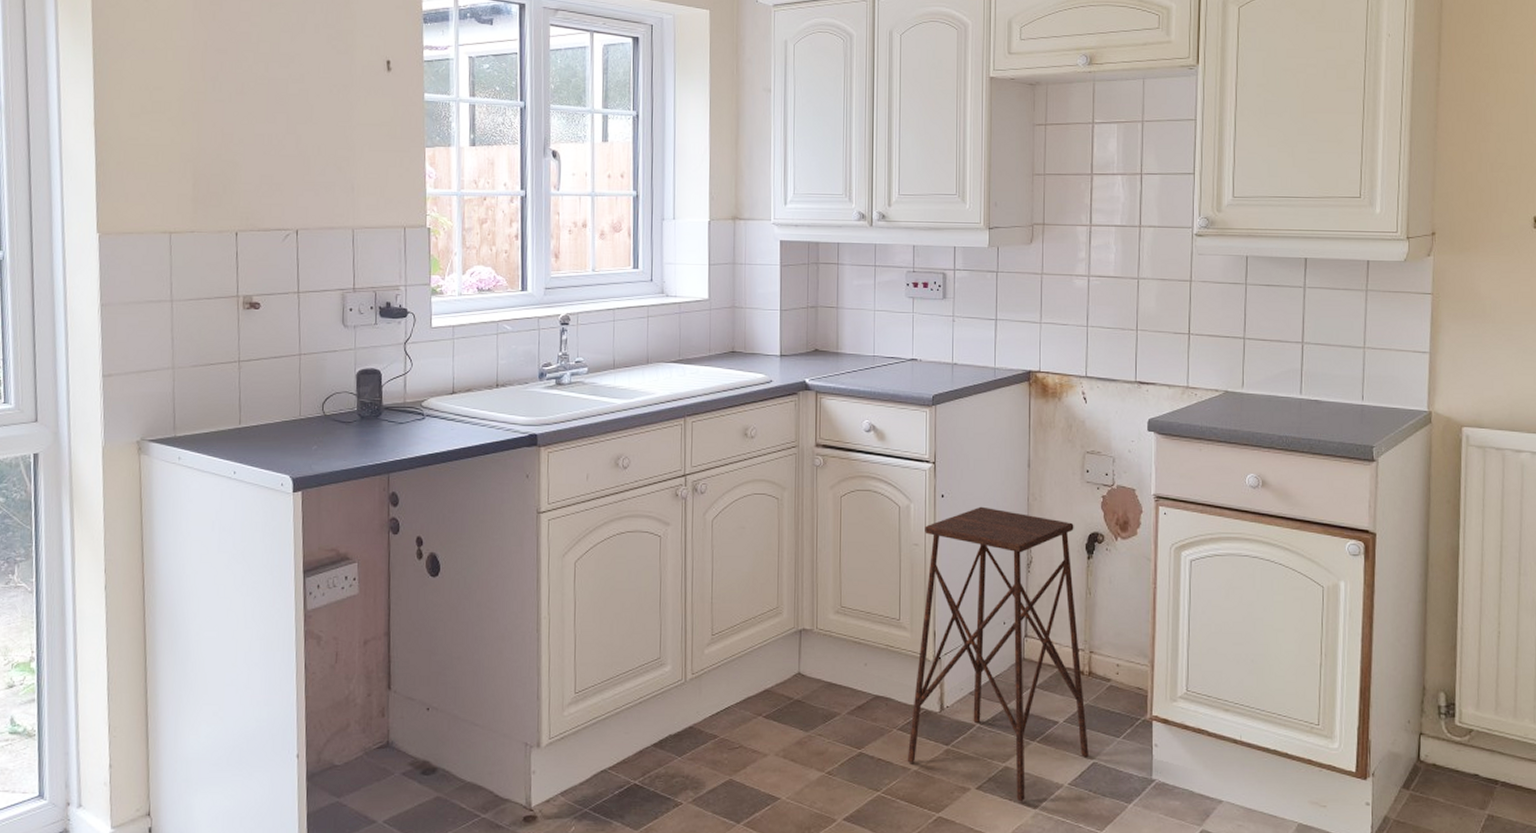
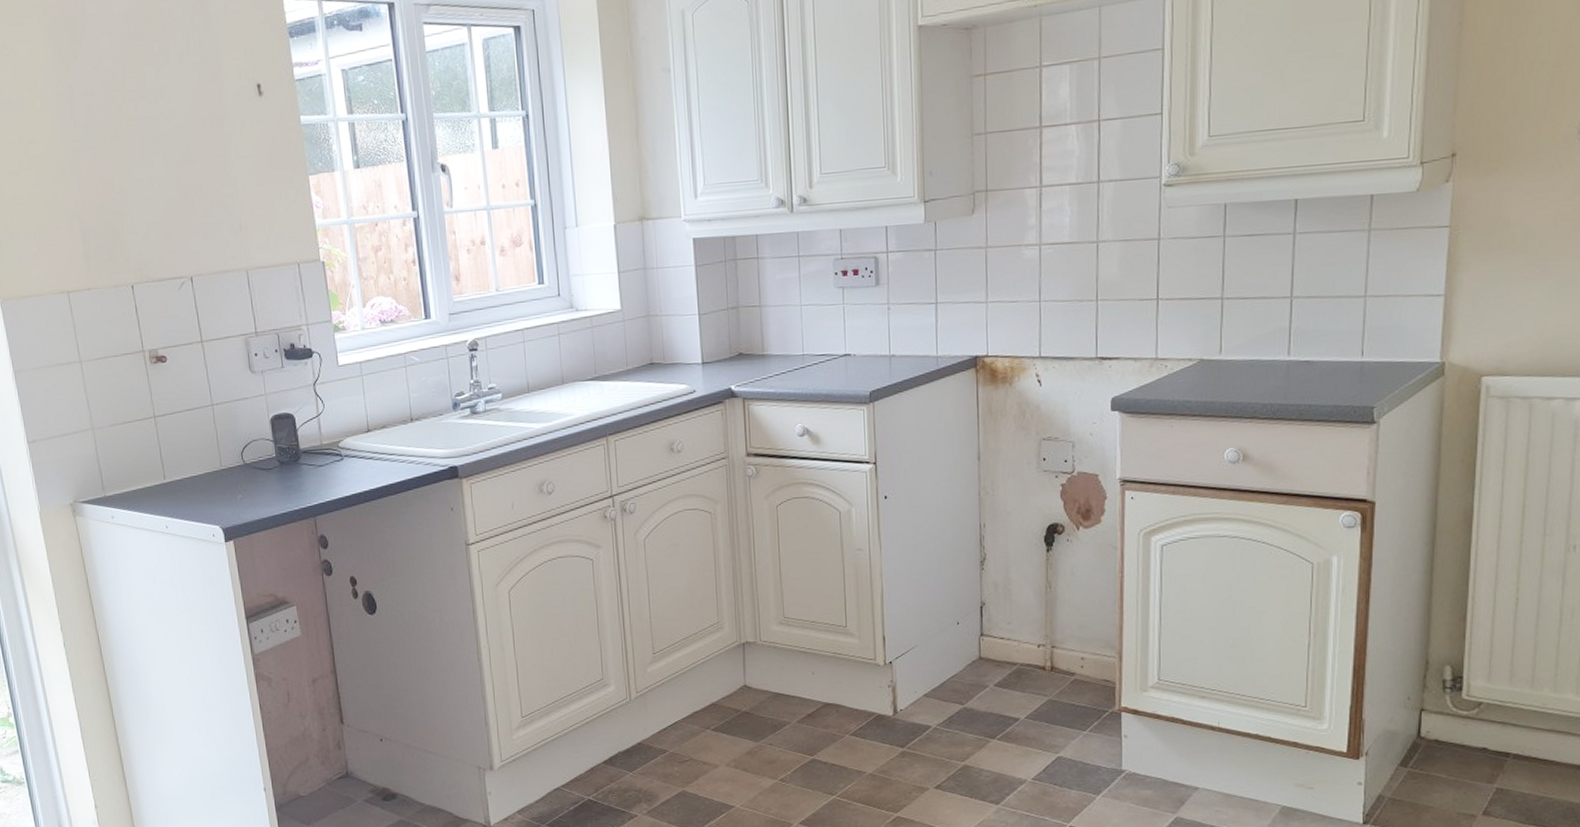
side table: present [907,506,1089,802] -> none [861,505,1053,799]

